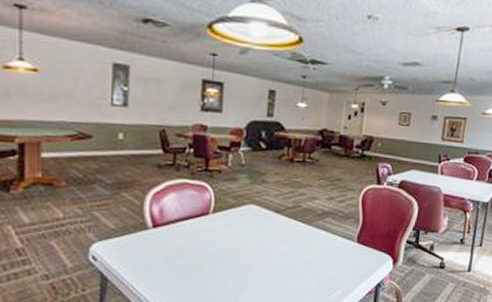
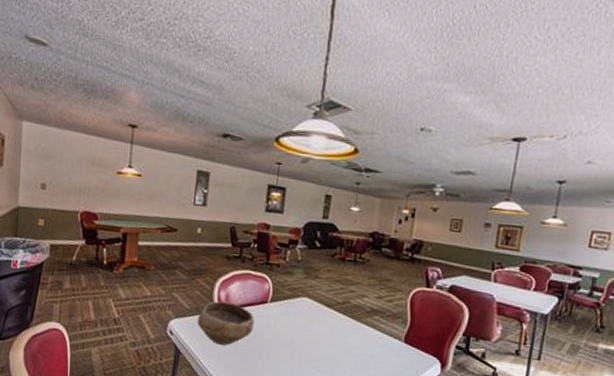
bowl: none [126,216,195,266] -> present [197,301,255,345]

